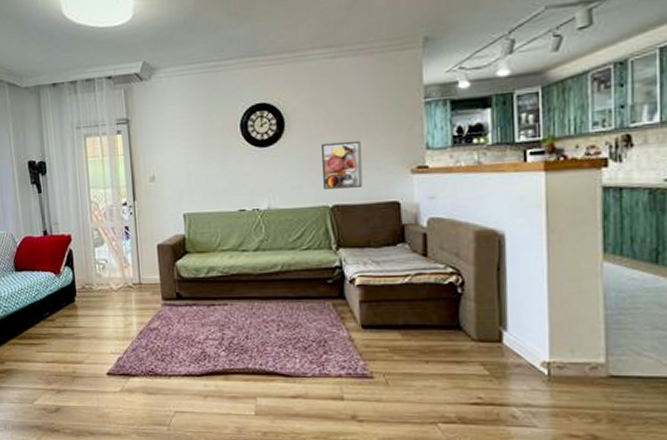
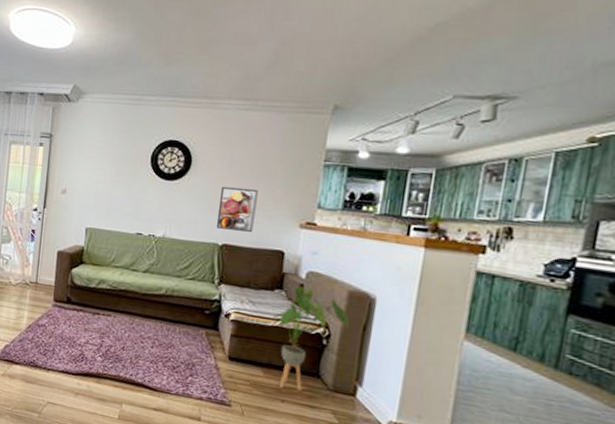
house plant: none [400,235,482,349] -> present [272,286,349,392]

